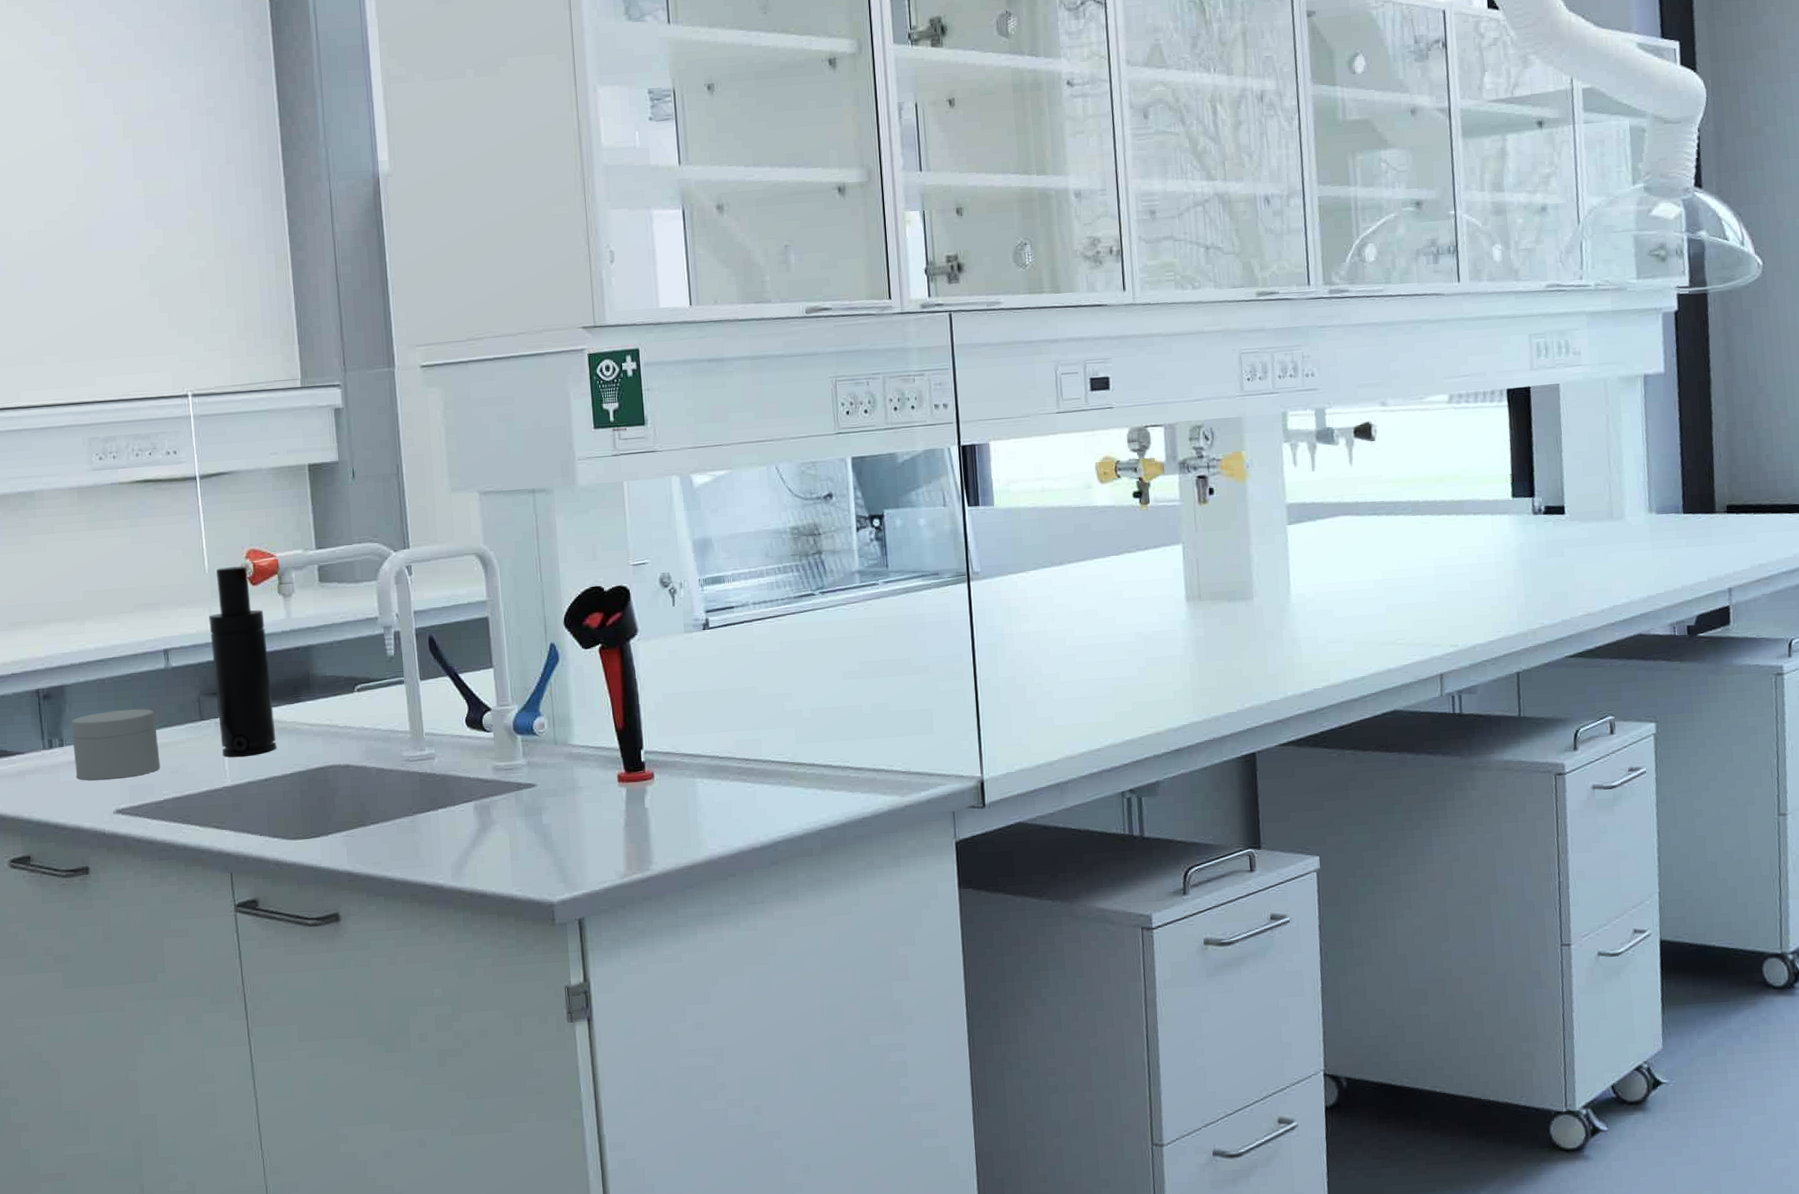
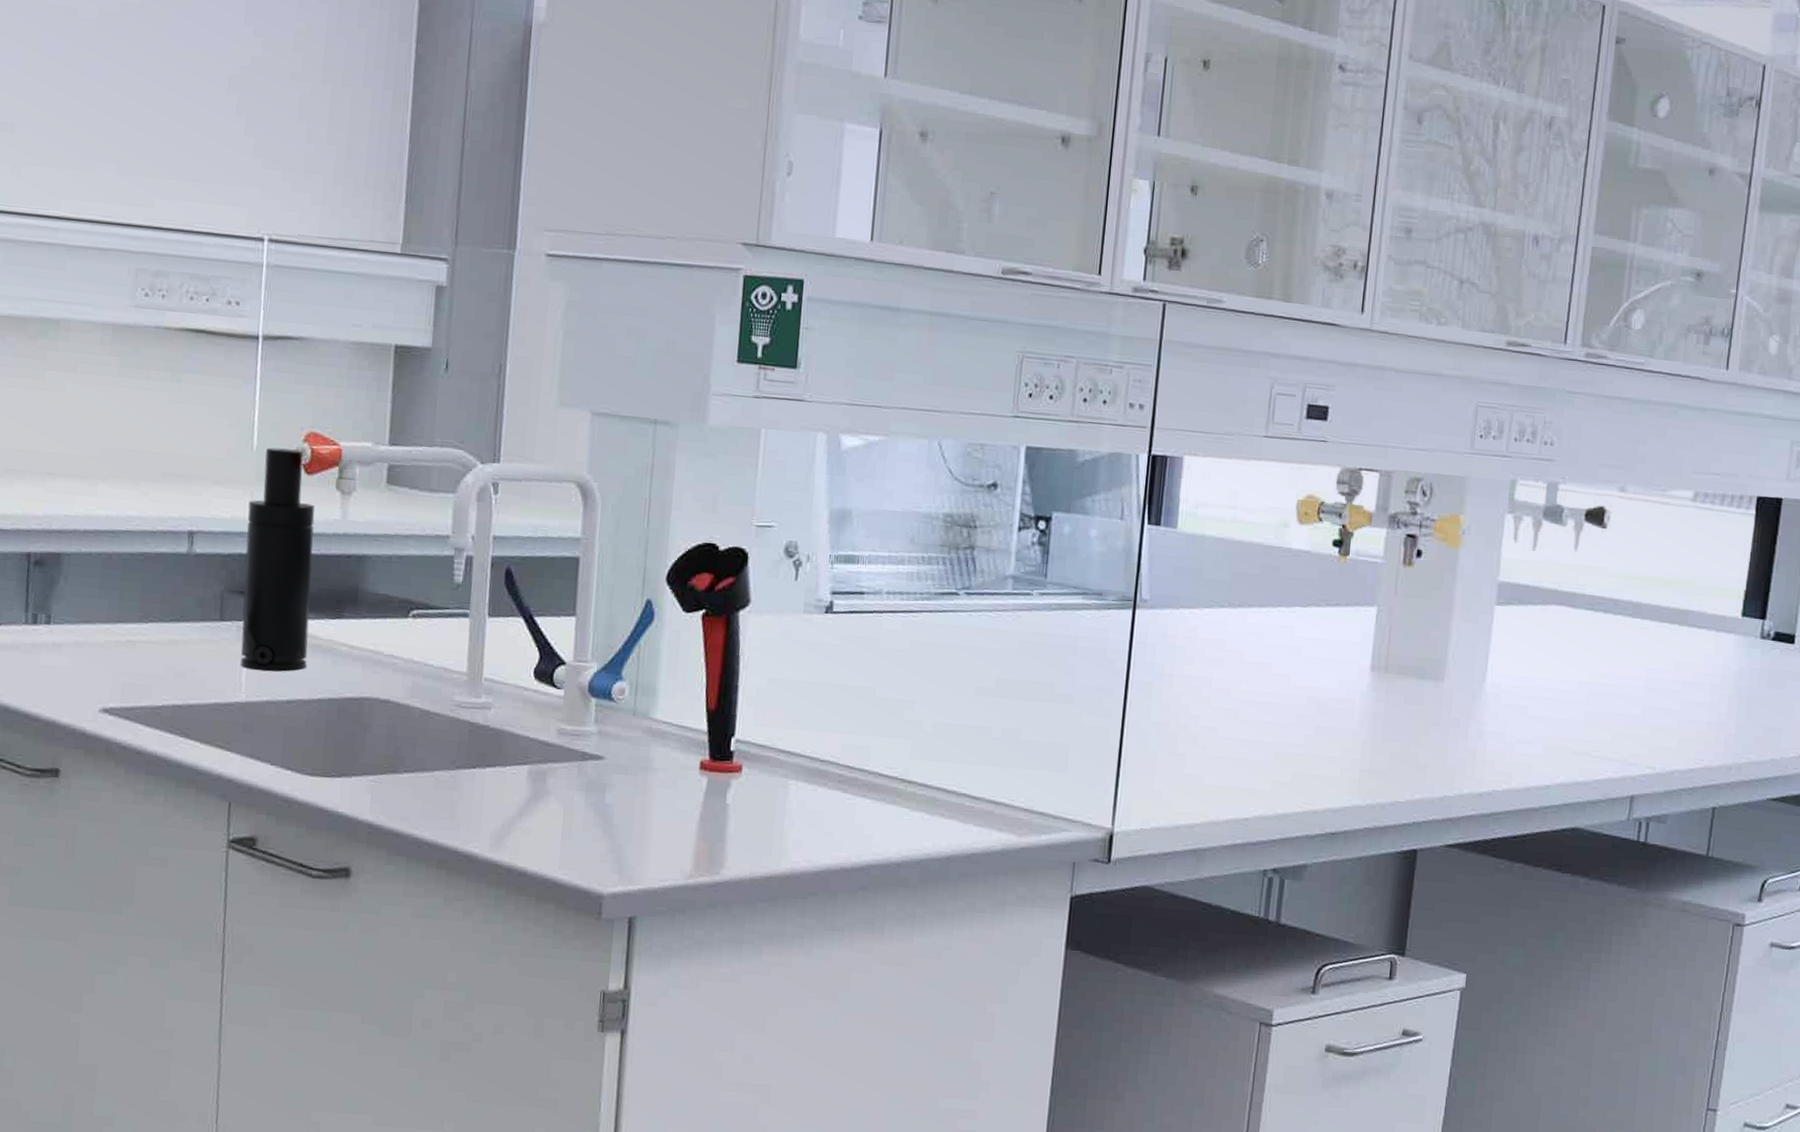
jar: present [71,709,160,781] -> none [60,592,167,673]

